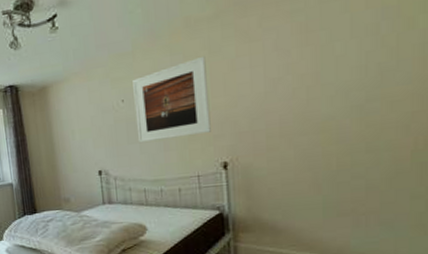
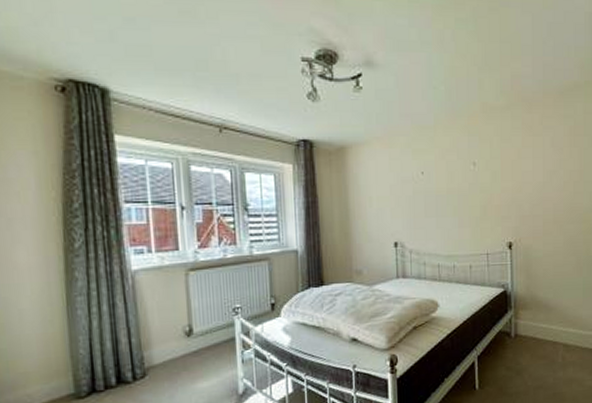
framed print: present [133,55,211,143] -> none [433,141,500,218]

